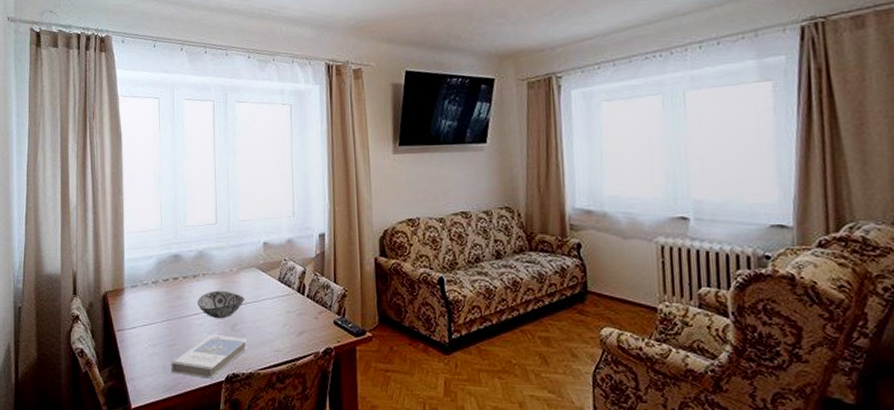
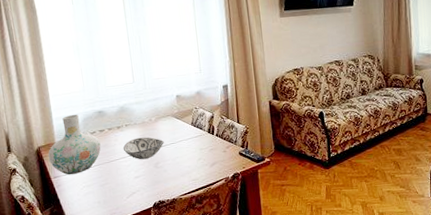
vase: none [114,257,173,328] -> present [48,115,101,175]
hardback book: present [171,335,248,379] -> none [105,172,170,207]

